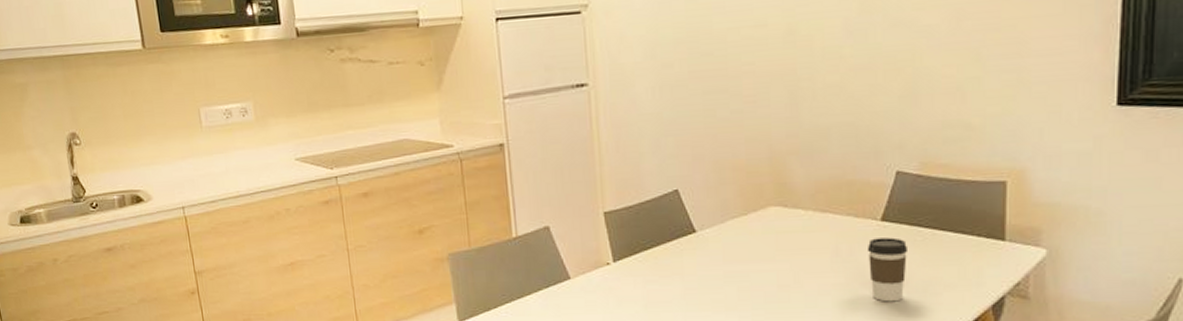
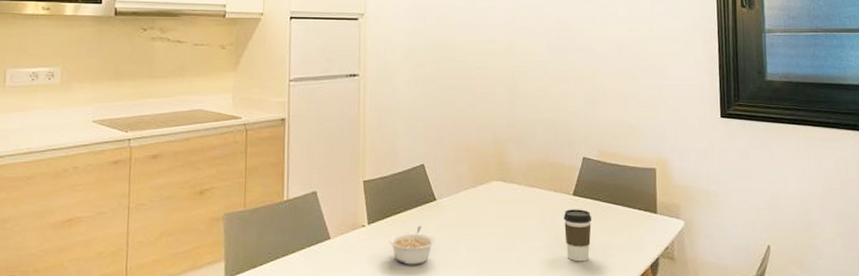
legume: none [639,262,697,307] -> present [389,225,435,265]

